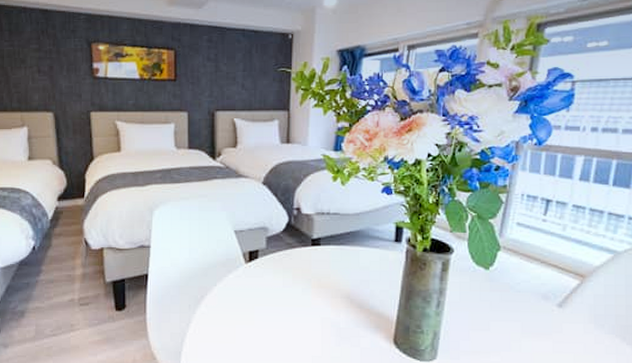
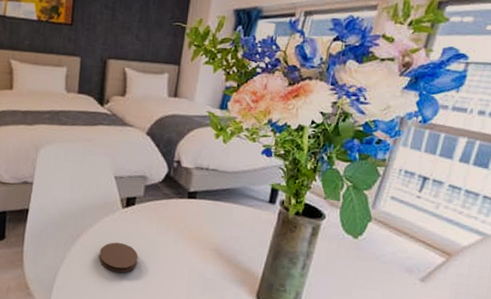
coaster: none [226,300,267,332] -> present [98,242,138,273]

